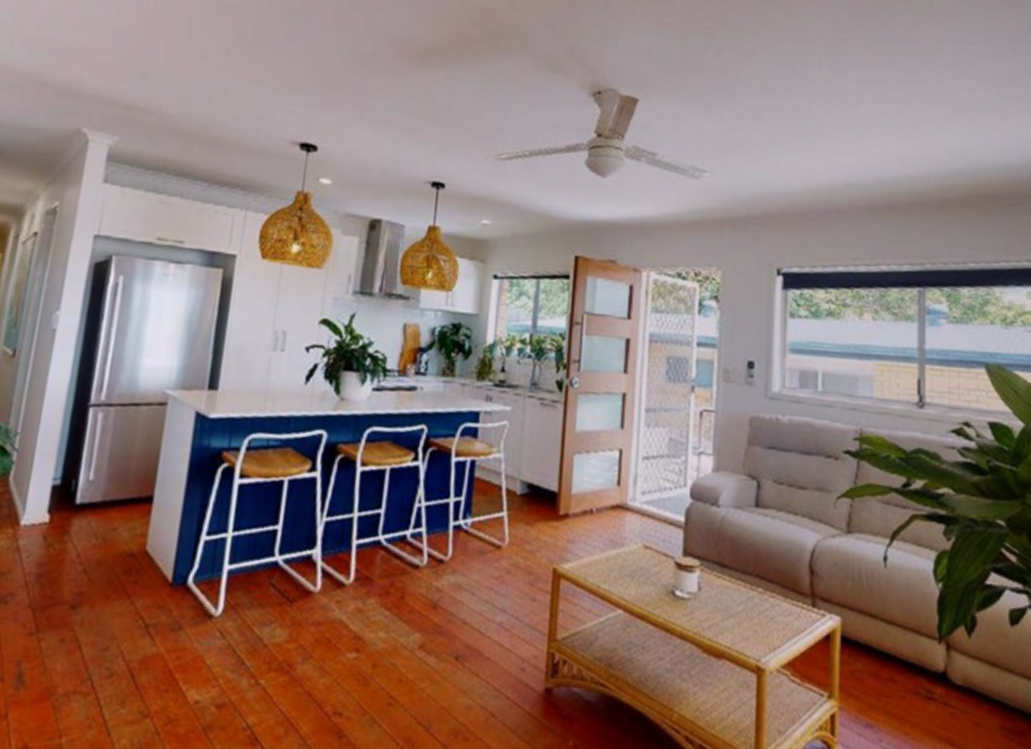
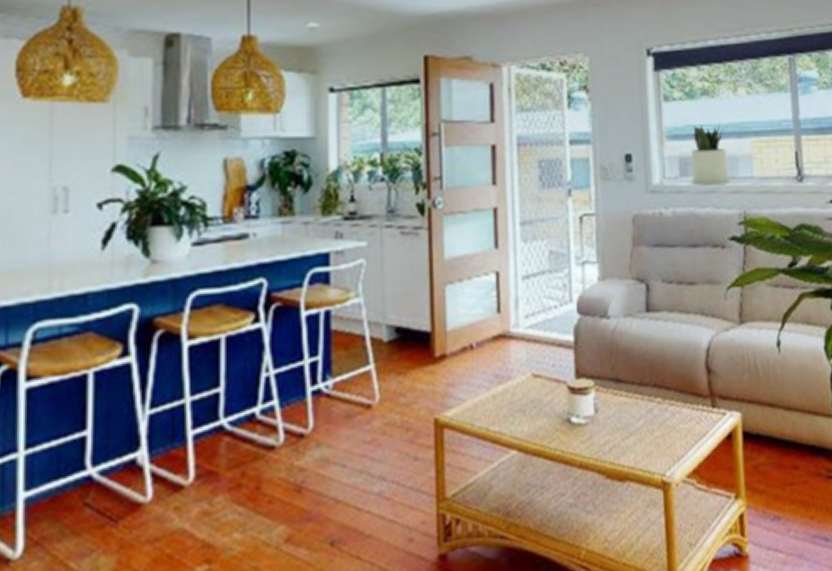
planter: none [808,343,850,402] -> present [689,124,732,186]

